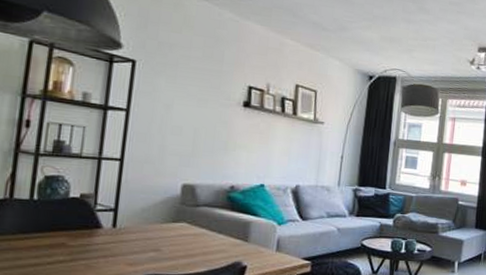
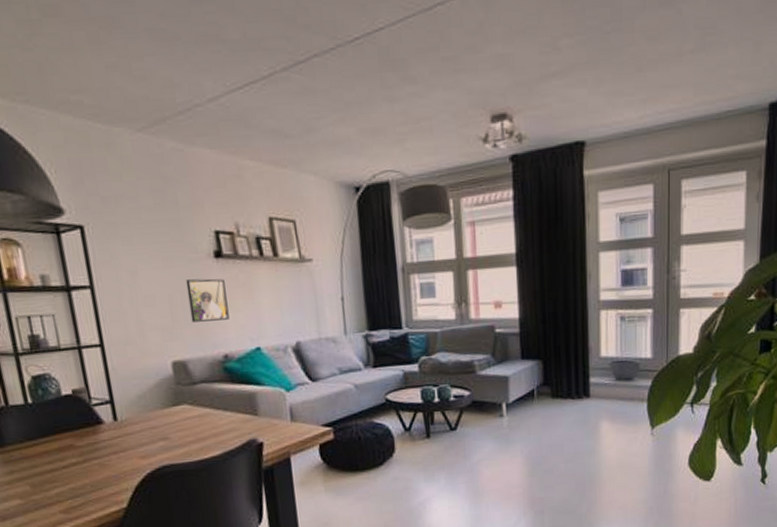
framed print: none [209,119,247,157] -> present [185,278,230,322]

